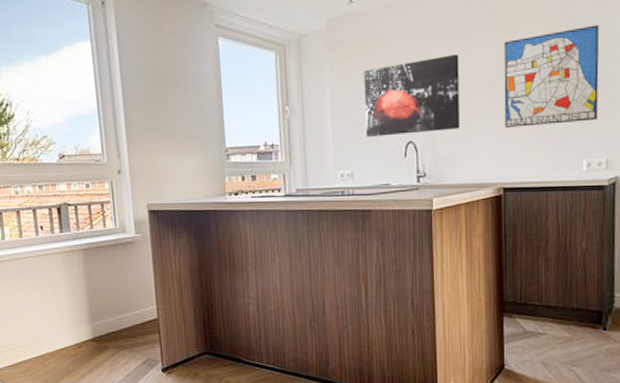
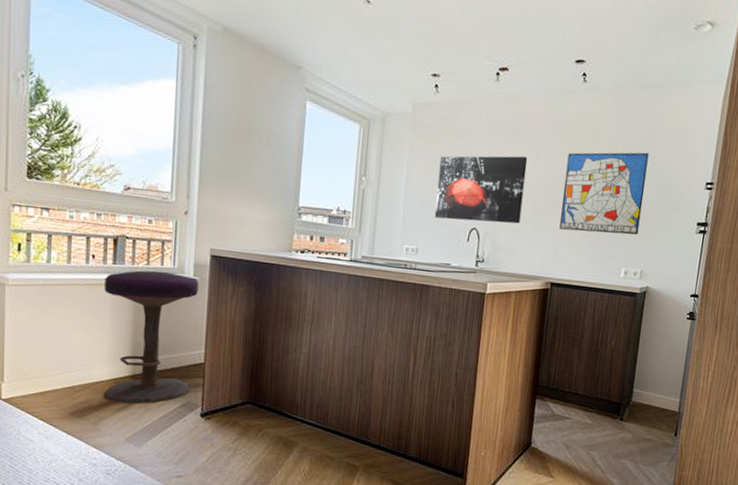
stool: none [55,233,149,365] -> present [104,270,199,404]

